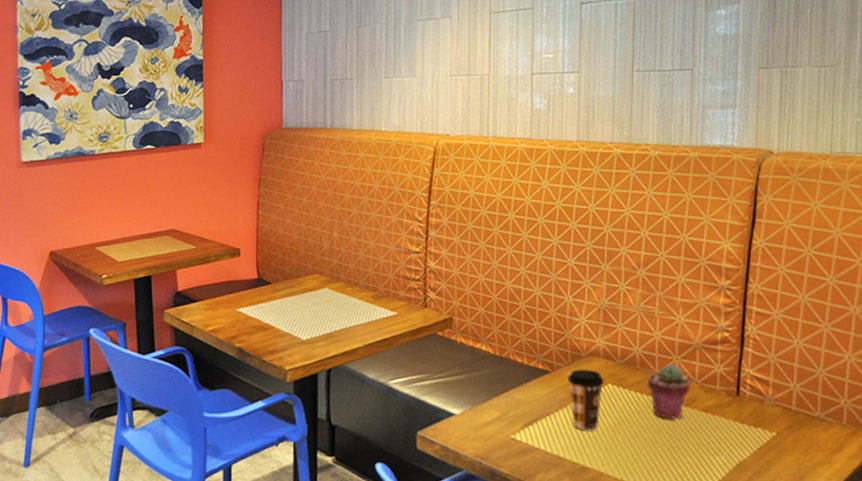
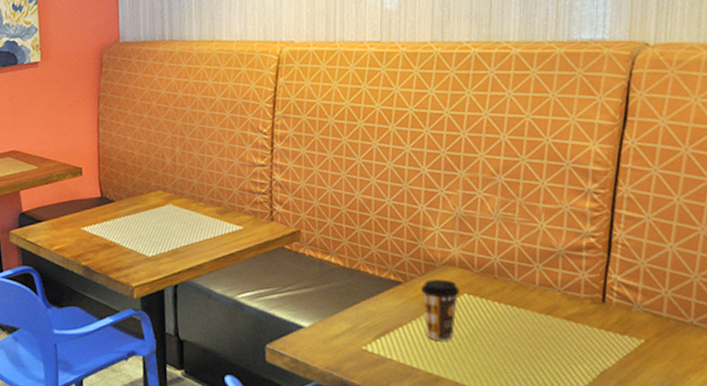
potted succulent: present [647,364,691,421] -> none [505,272,552,329]

